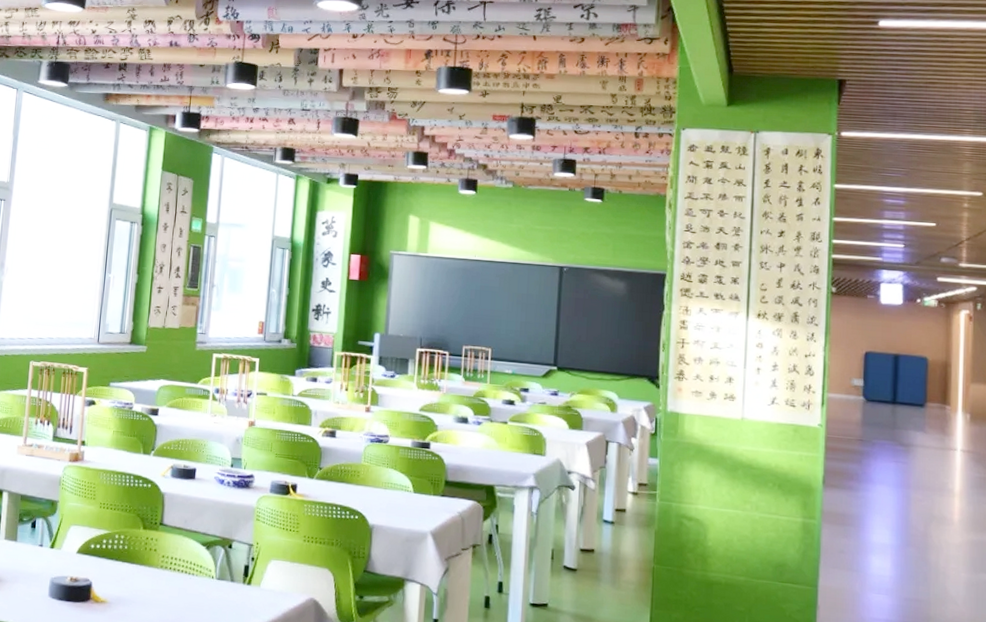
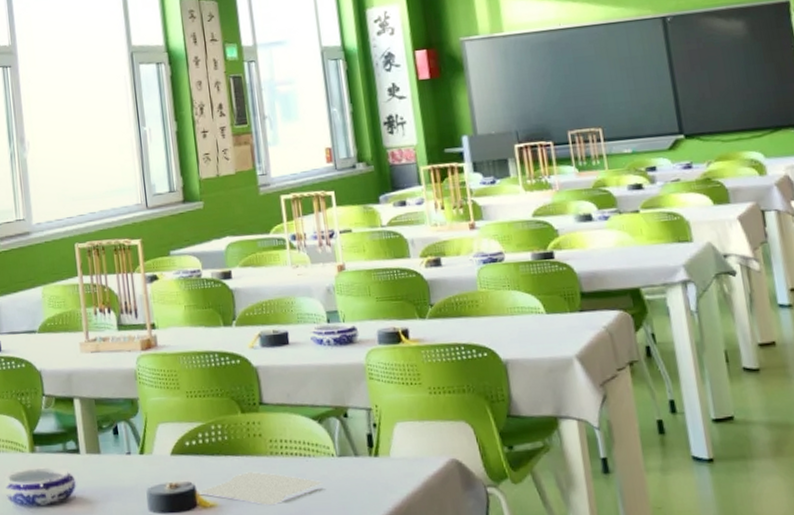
paper sheet: none [94,578,200,610] -> present [199,471,323,506]

